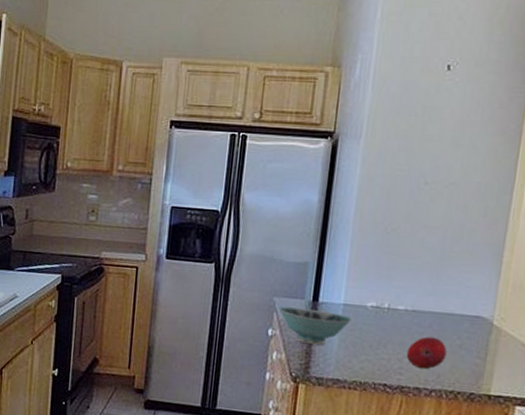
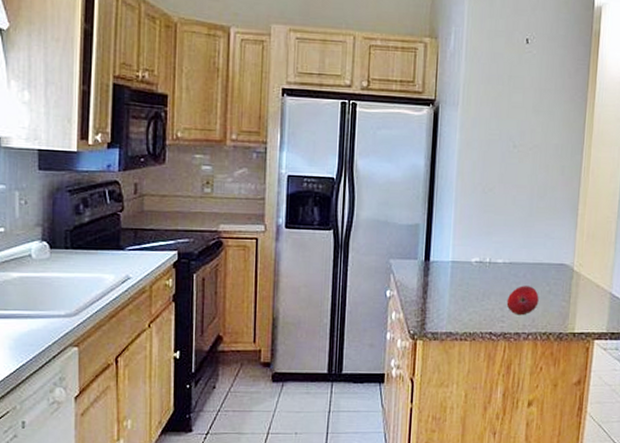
bowl: present [278,306,353,346] -> none [394,267,460,302]

